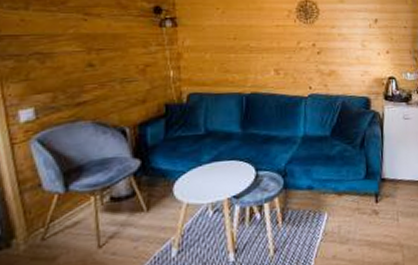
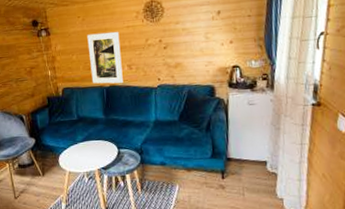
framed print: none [226,29,268,91] -> present [87,32,123,84]

